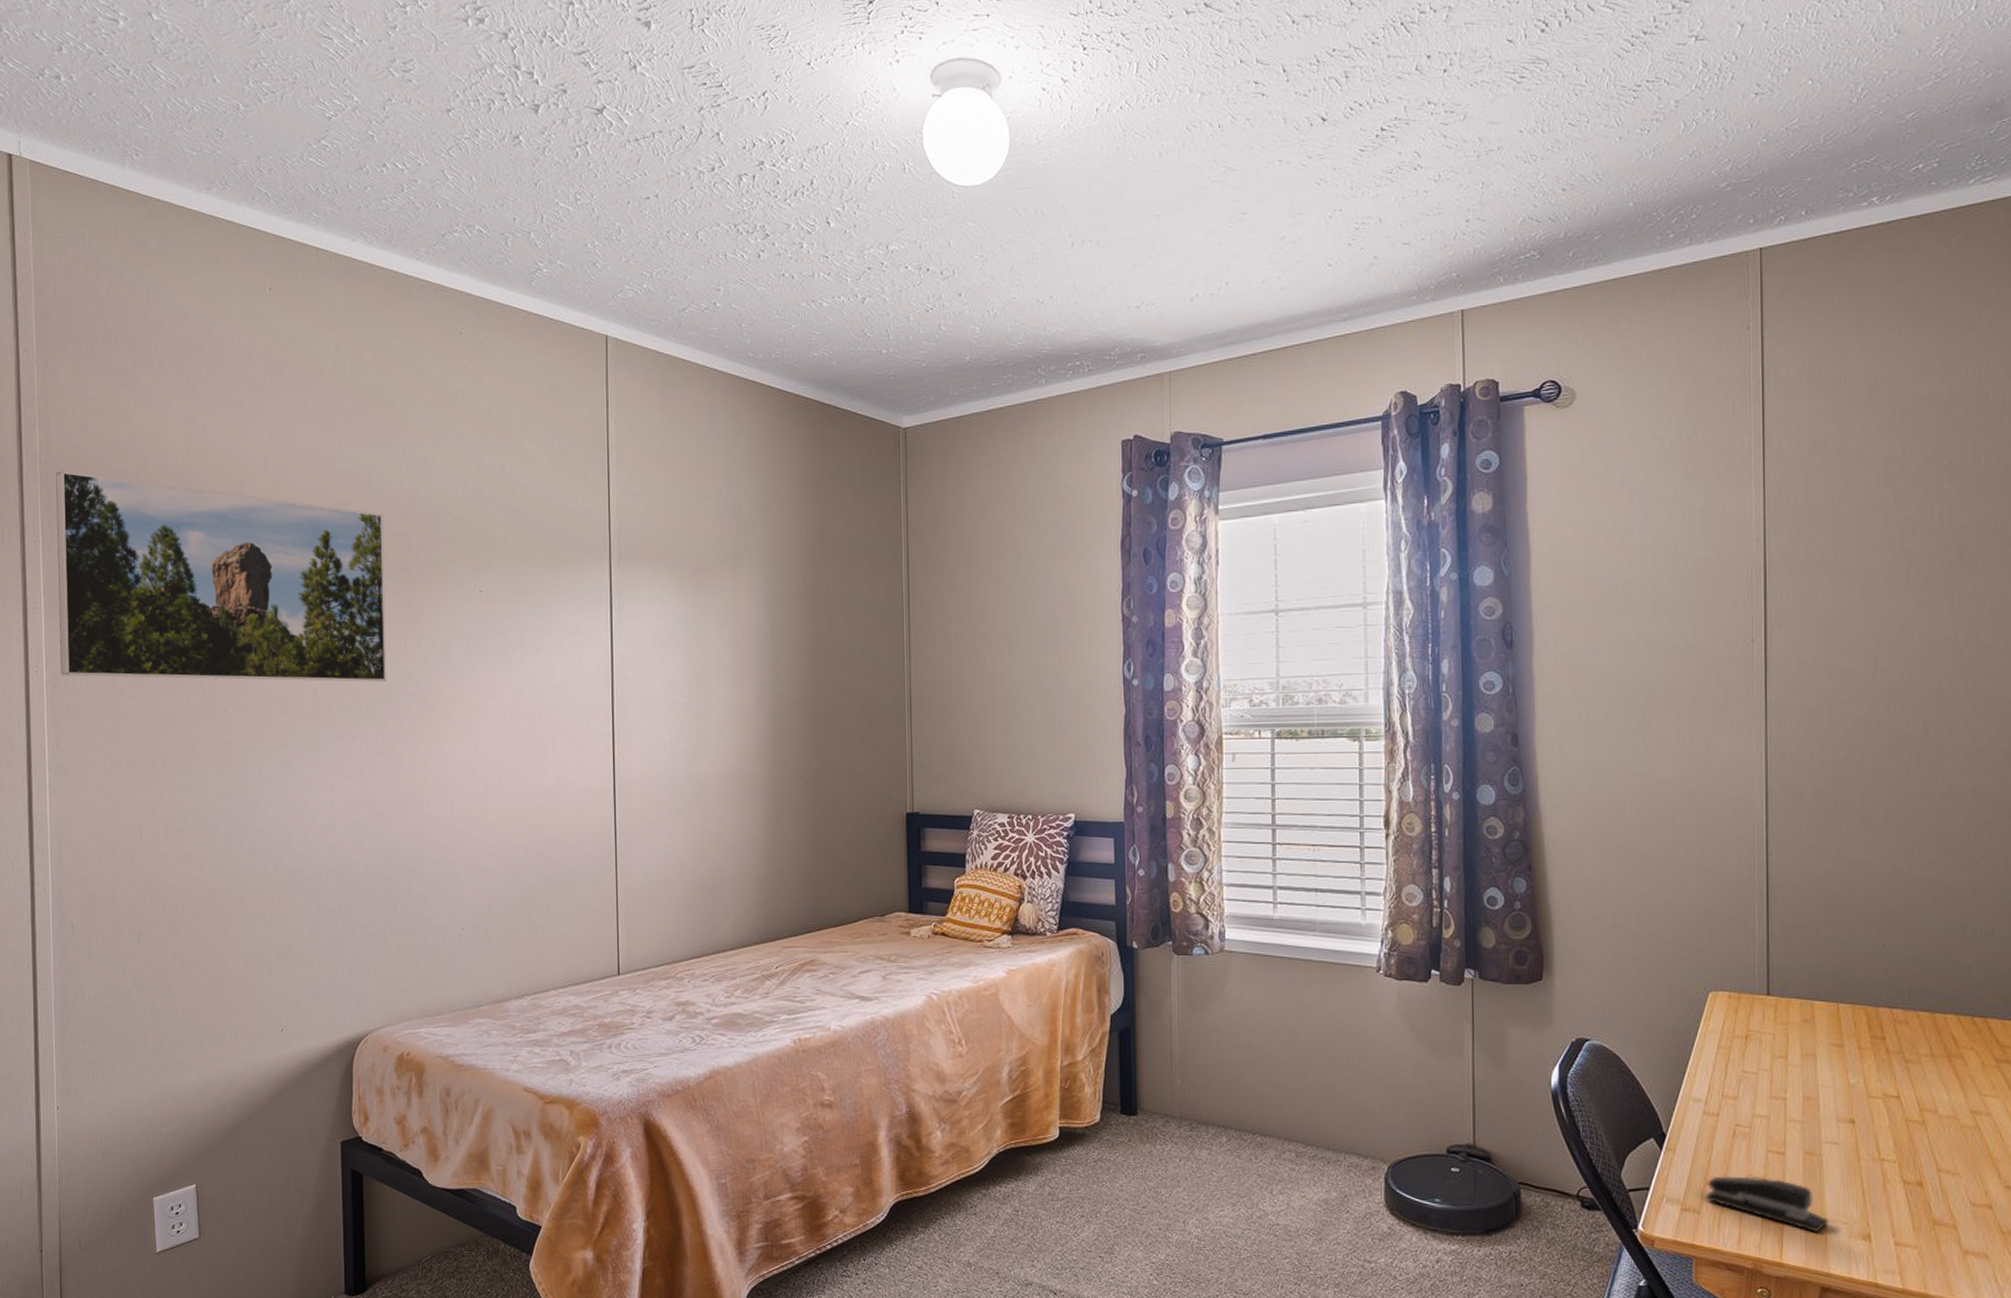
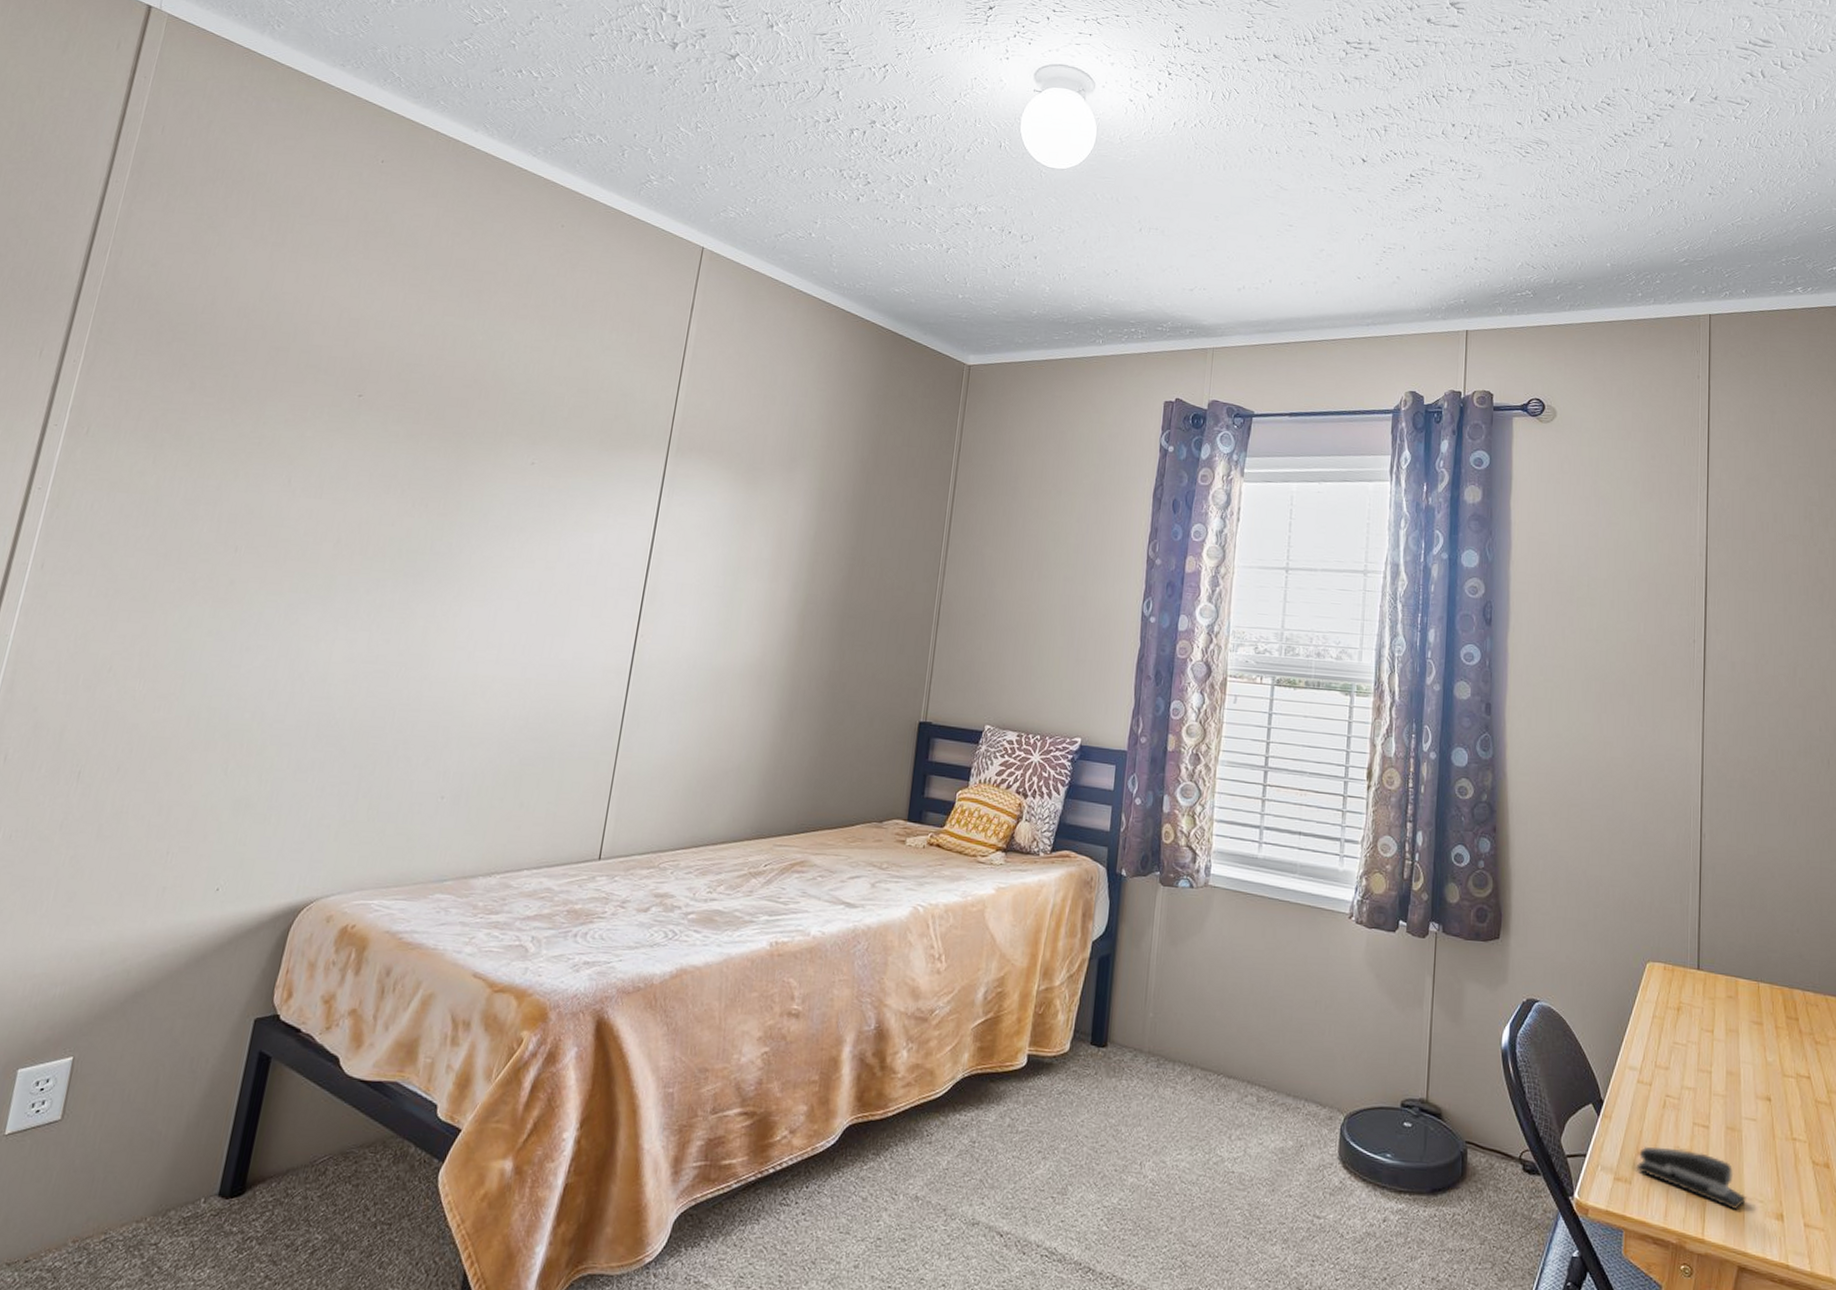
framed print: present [56,471,387,682] -> none [65,297,449,539]

